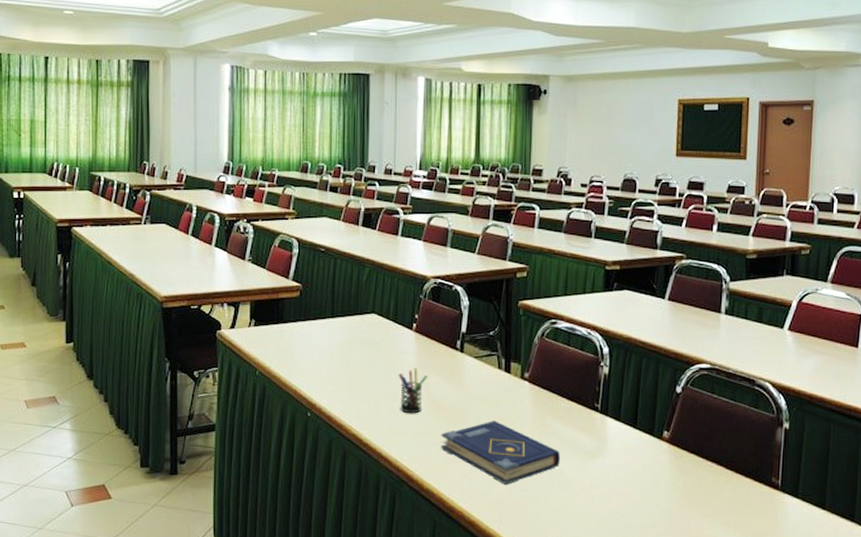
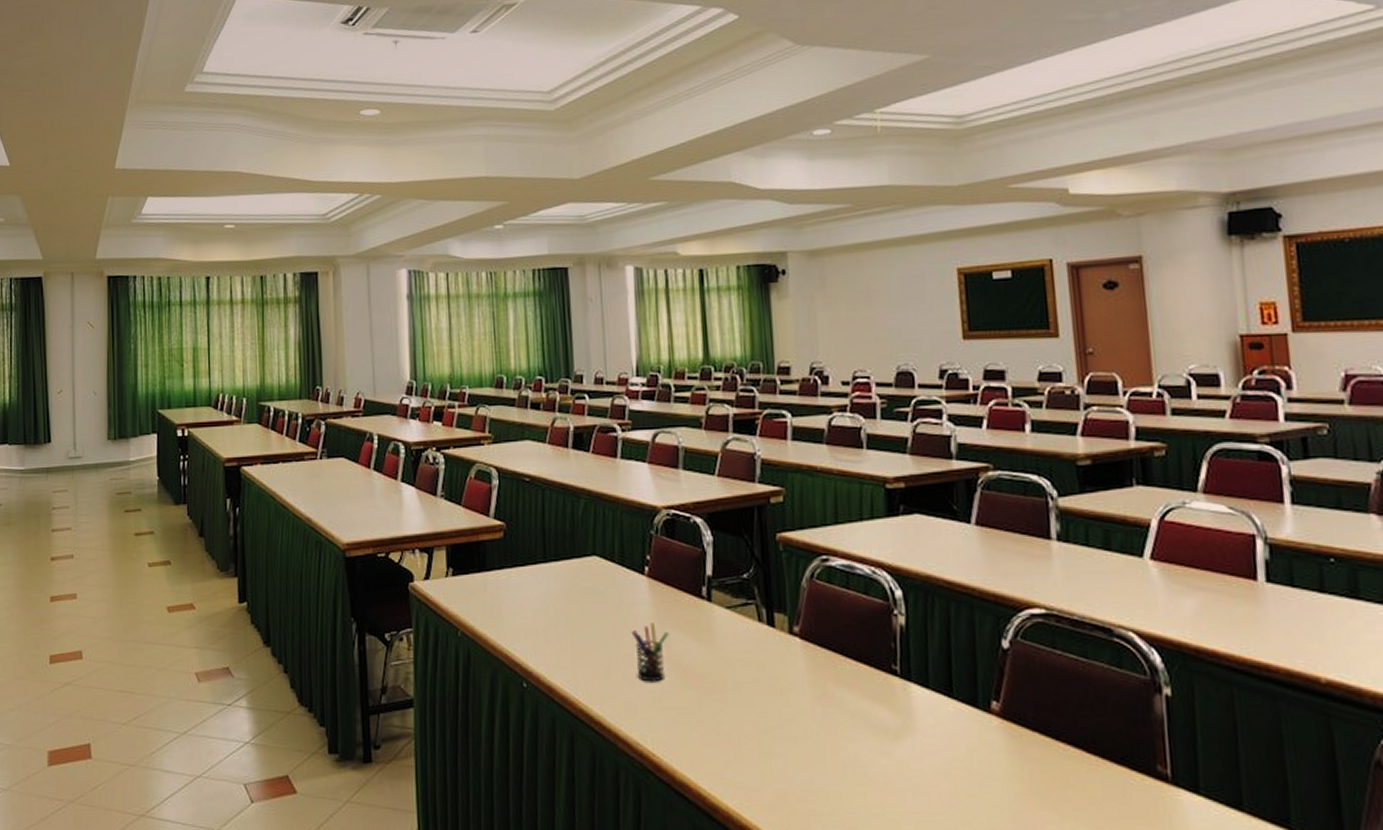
book: present [441,421,560,485] -> none [692,690,853,775]

